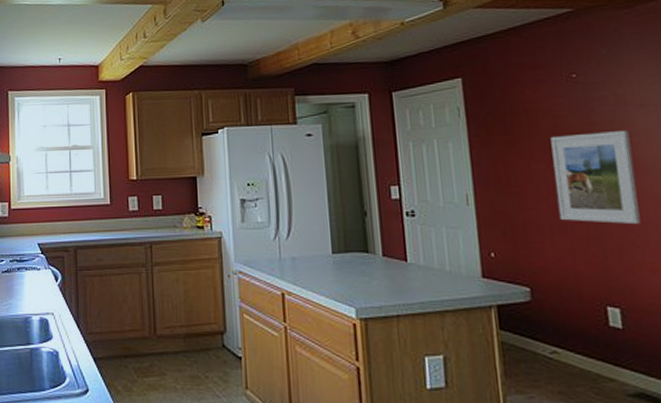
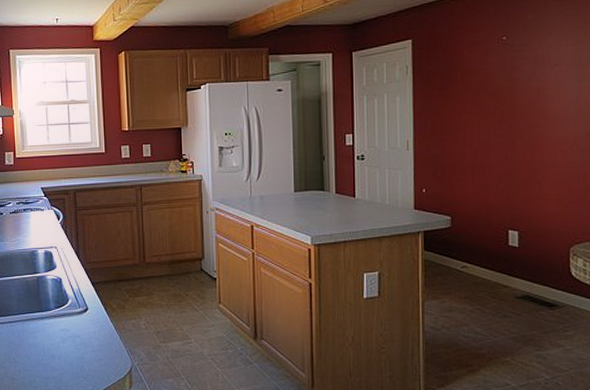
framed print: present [550,131,641,225] -> none [479,86,543,165]

